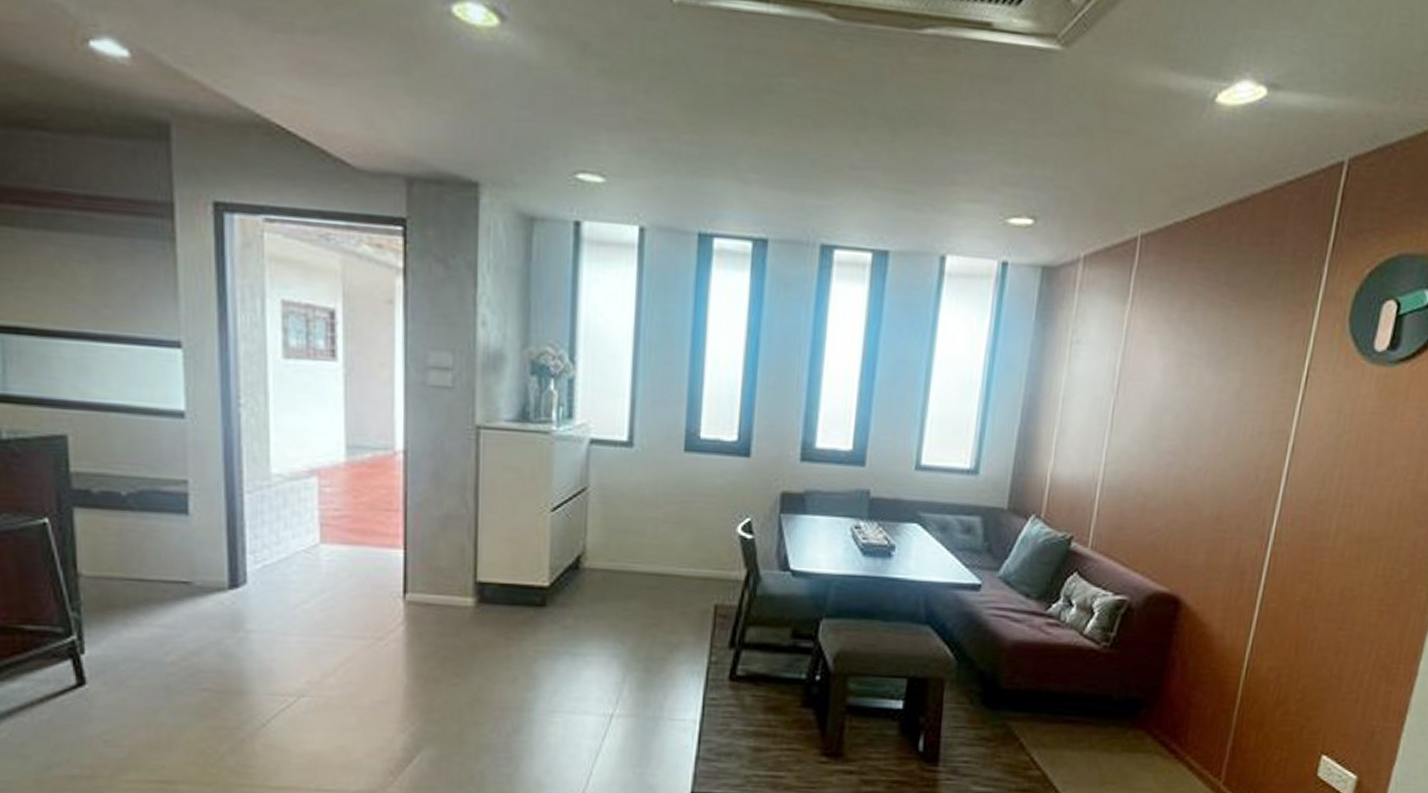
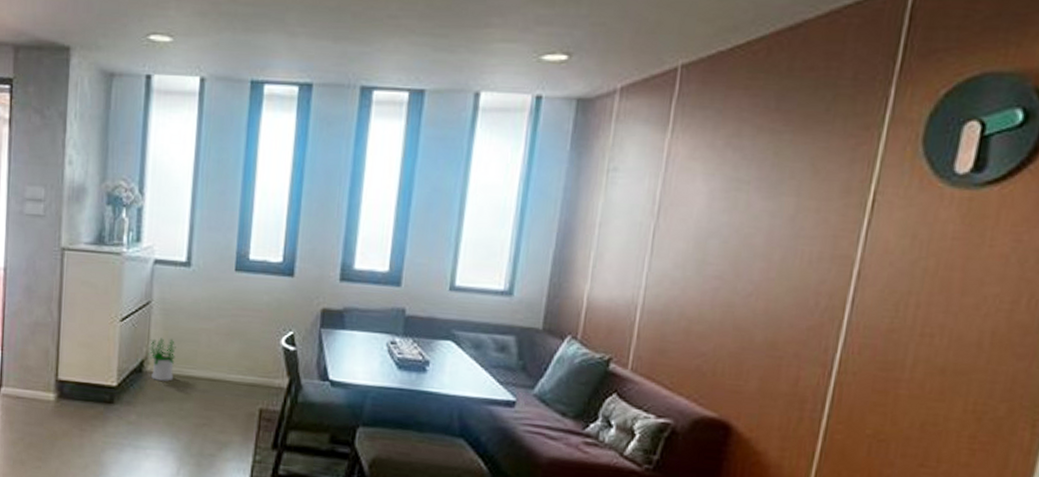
potted plant: none [585,529,618,578] -> present [148,338,176,381]

